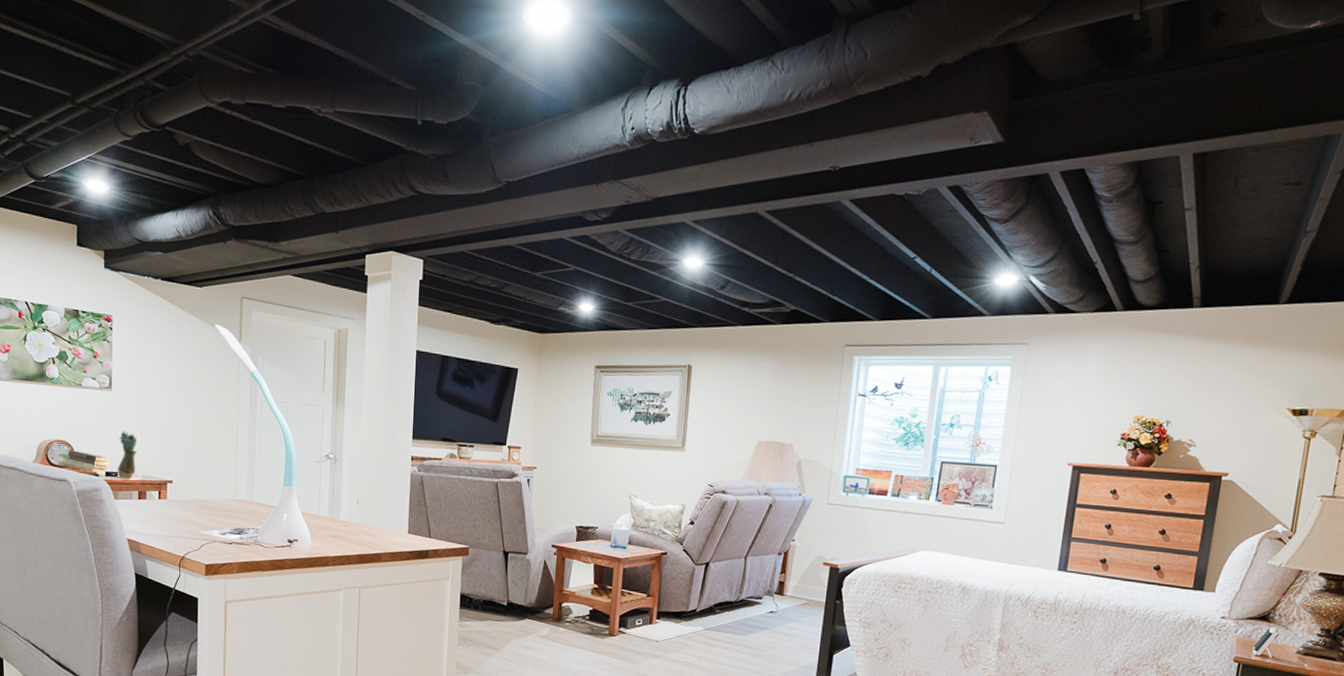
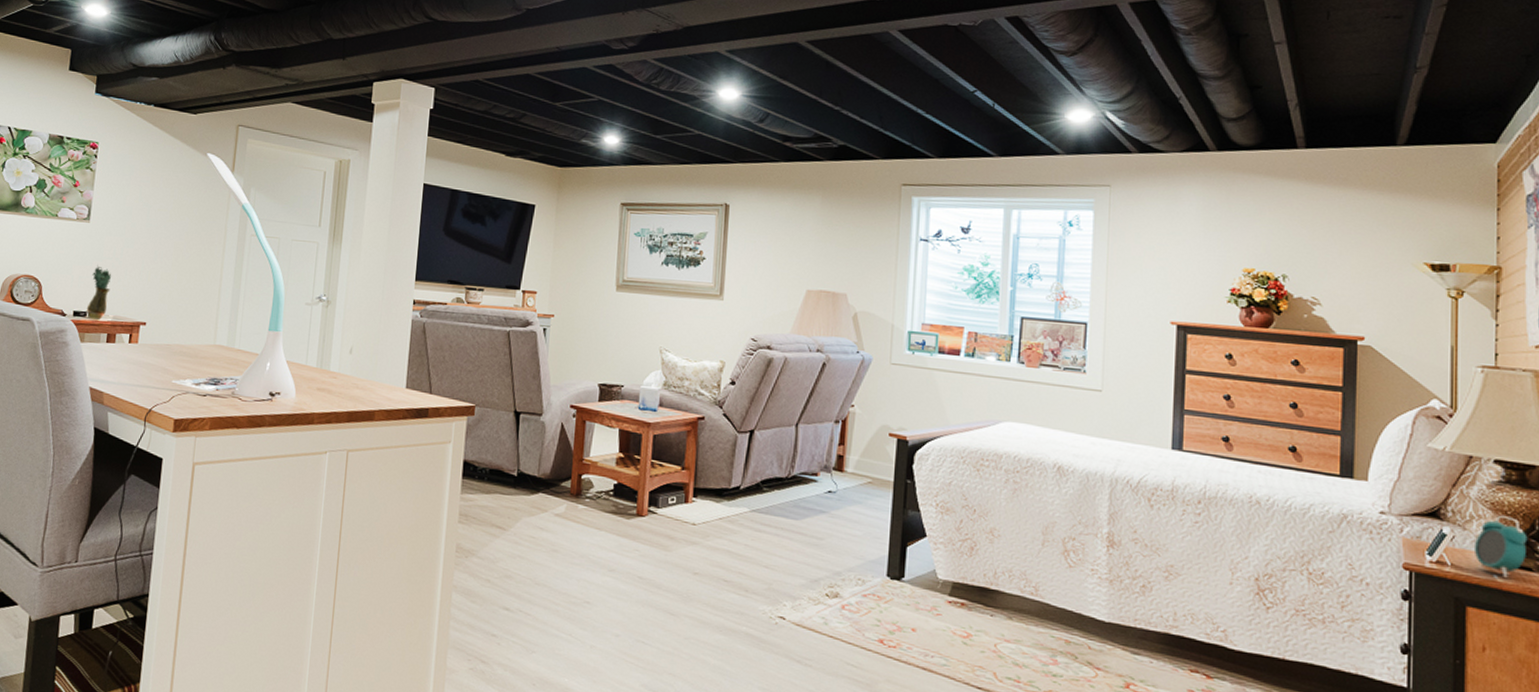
books: present [58,450,110,474] -> none [22,286,80,313]
alarm clock: none [1291,617,1336,667] -> present [1473,515,1528,579]

